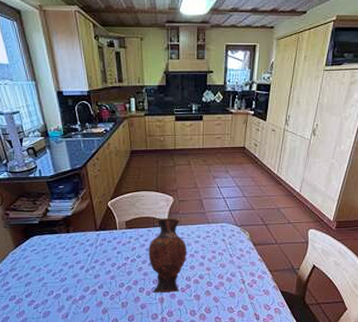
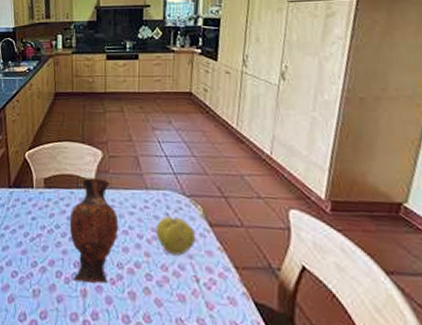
fruit: none [214,242,244,268] -> present [155,217,196,256]

